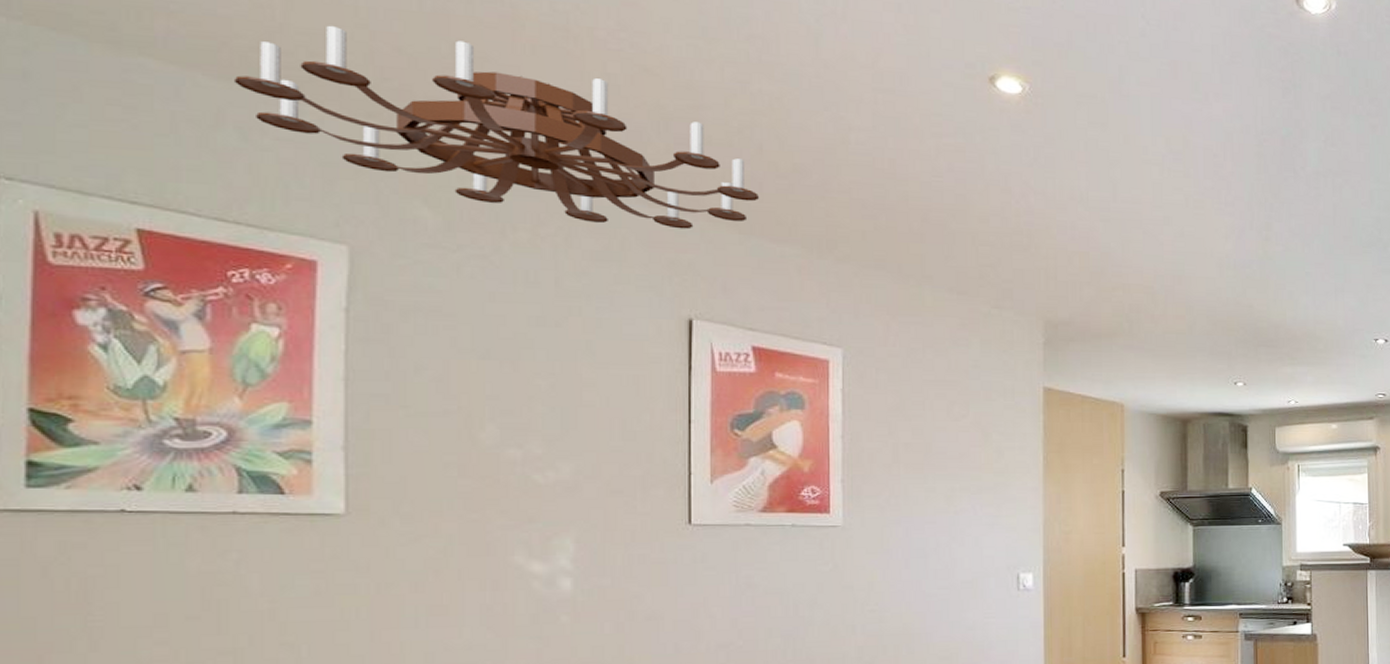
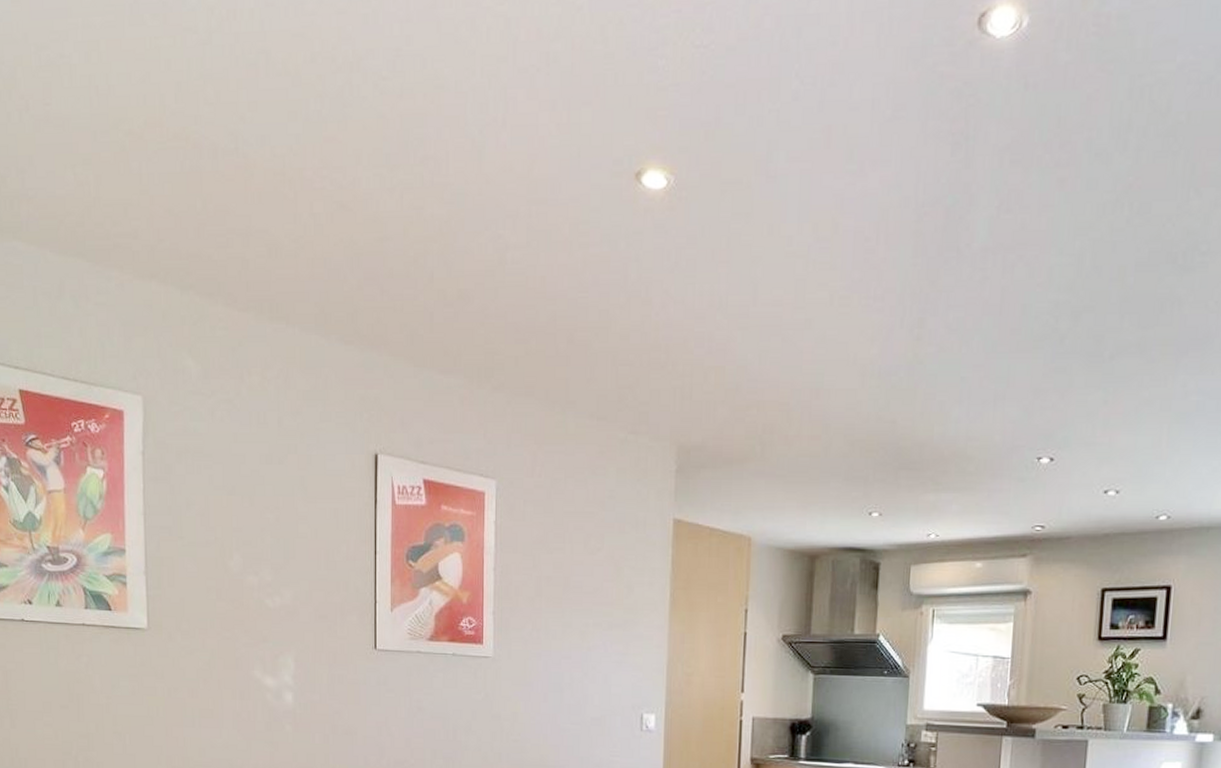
chandelier: present [233,25,759,230] -> none [68,194,430,365]

